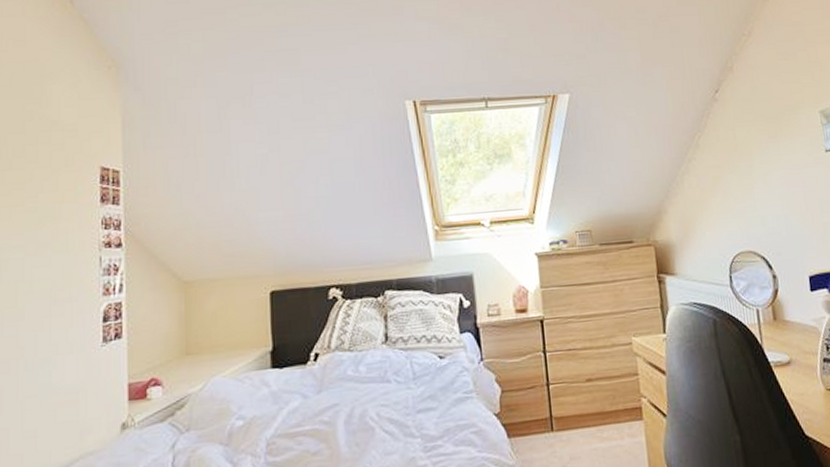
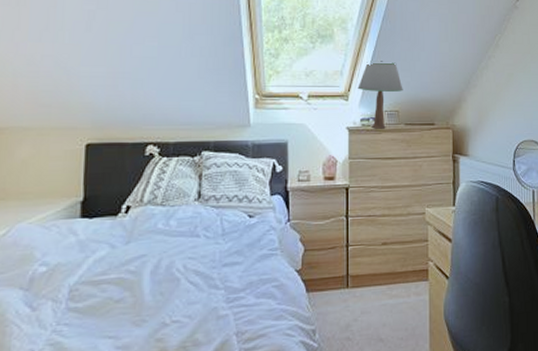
table lamp: none [543,176,594,254] -> present [358,61,403,130]

